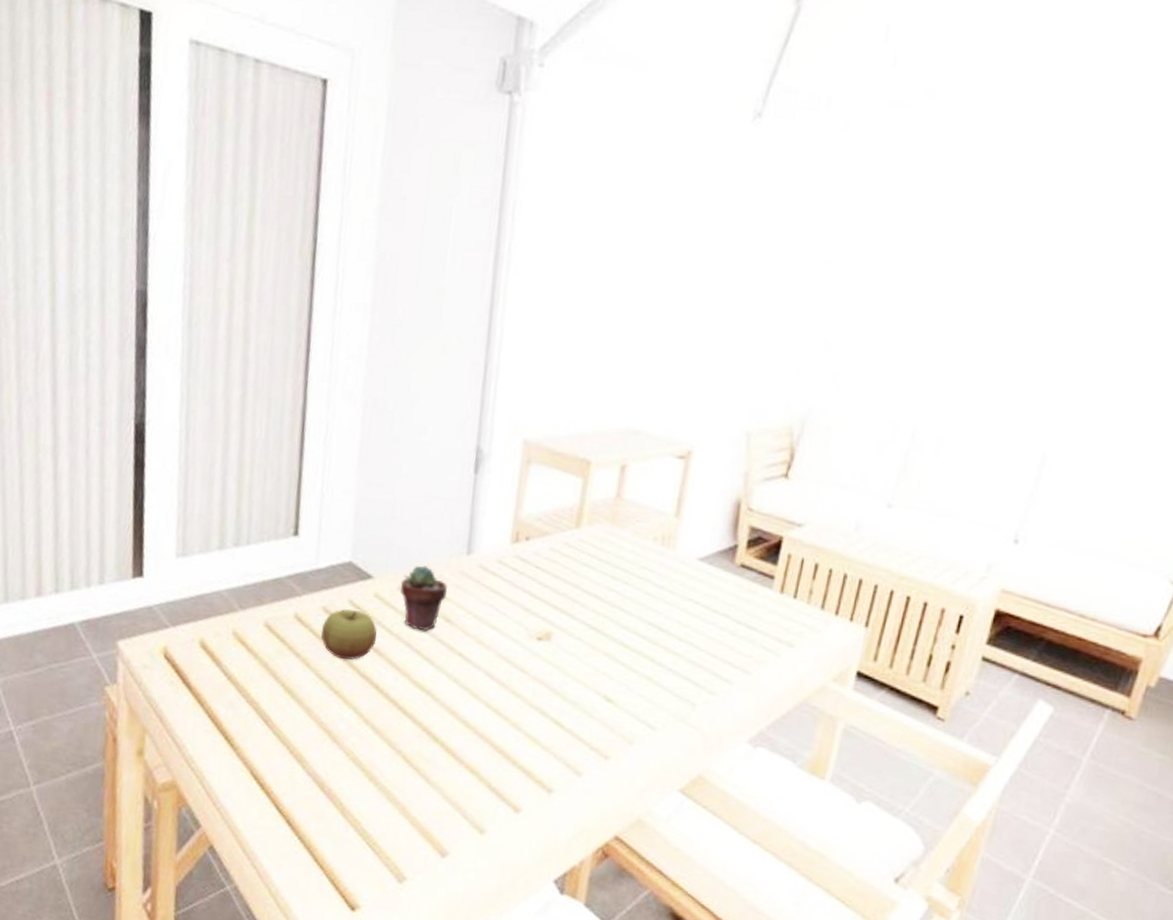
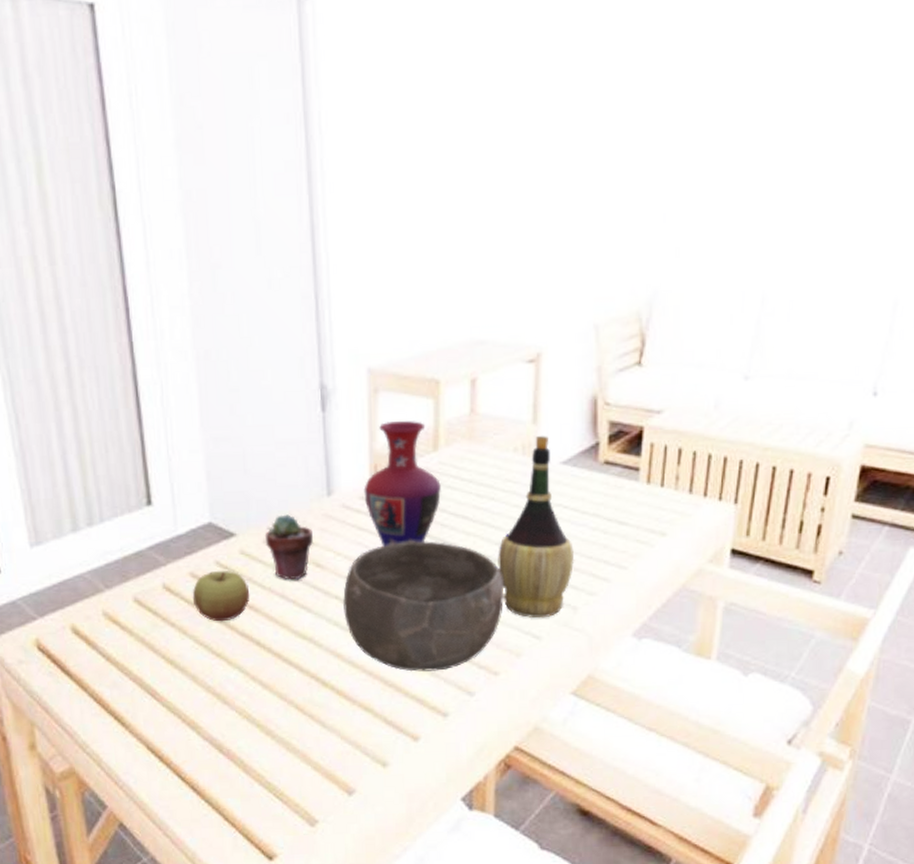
bowl: none [464,610,627,746] -> present [343,541,505,672]
vase: none [502,492,578,615] -> present [363,420,441,547]
wine bottle: none [622,529,700,710] -> present [498,435,575,619]

